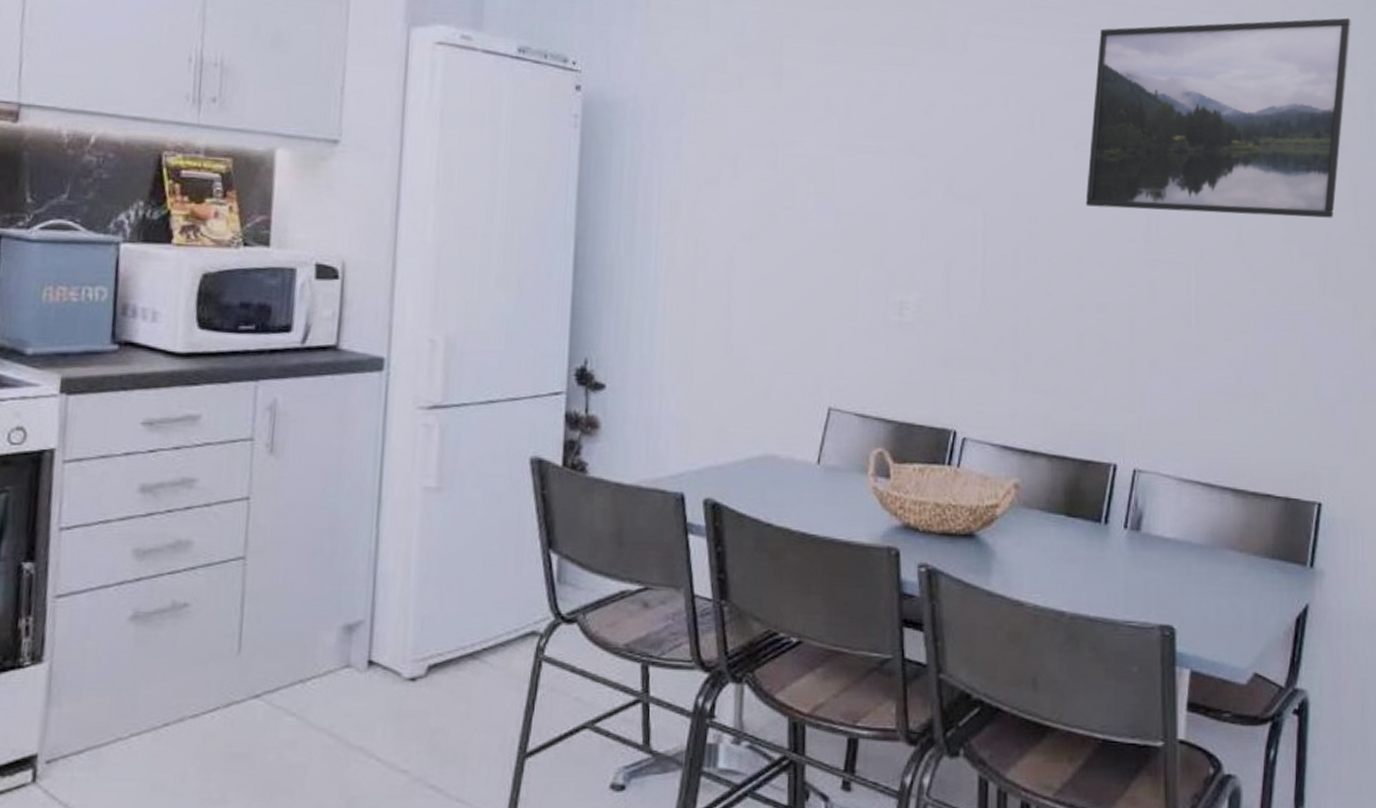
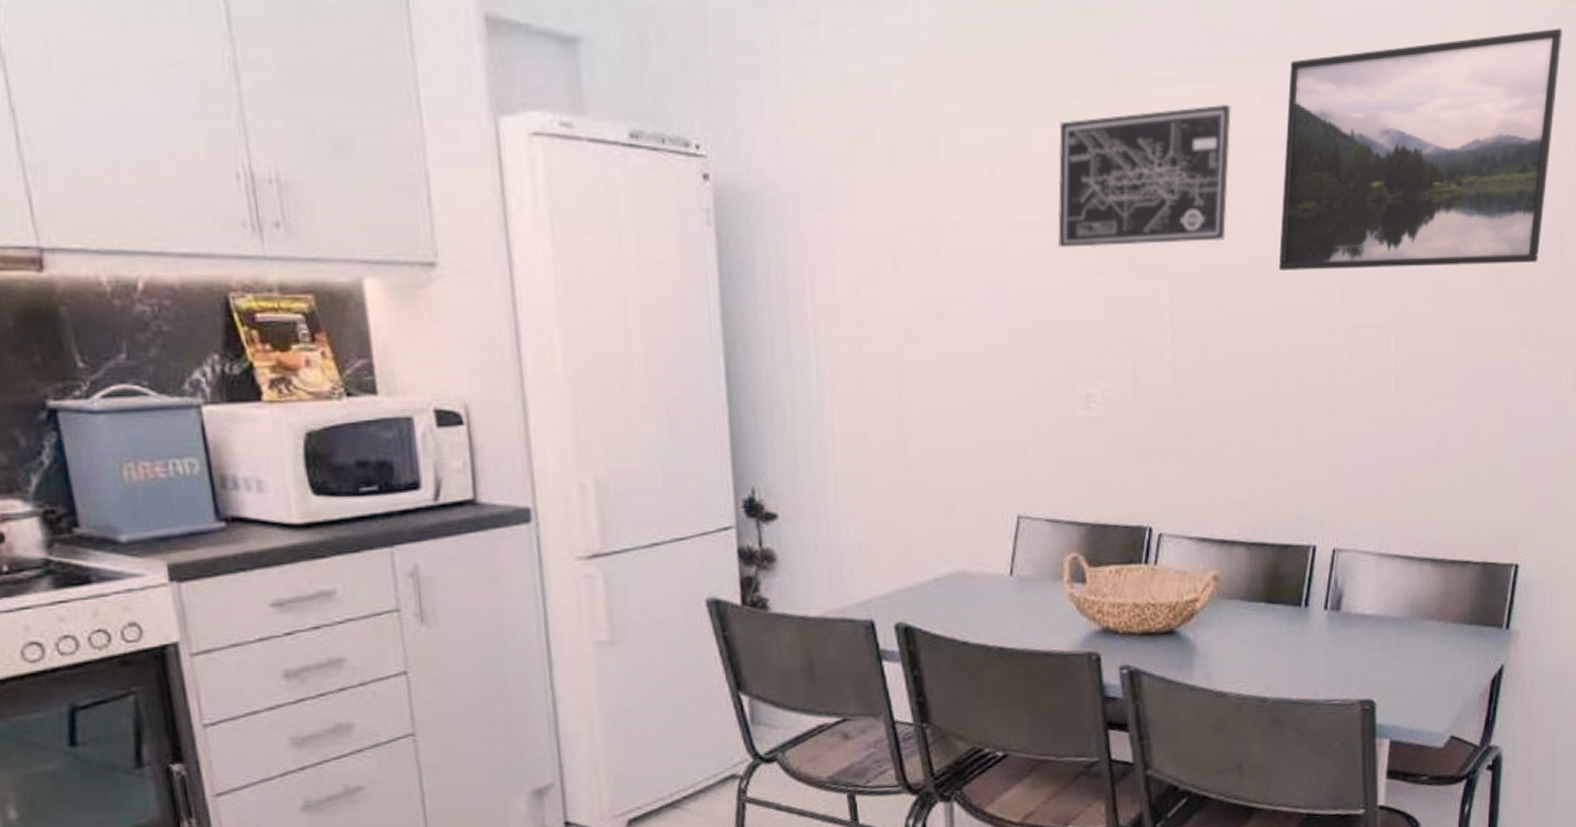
wall art: none [883,60,1045,176] -> present [1057,104,1231,248]

